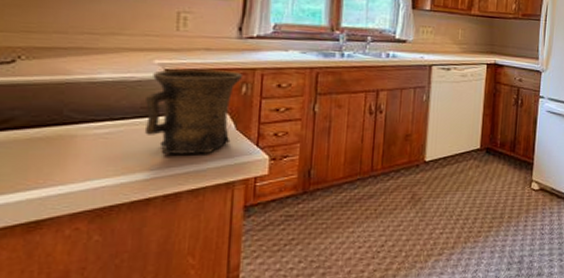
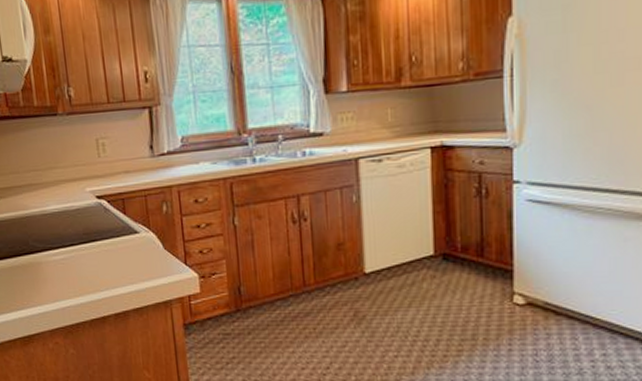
mug: present [144,68,243,154] -> none [86,191,162,276]

